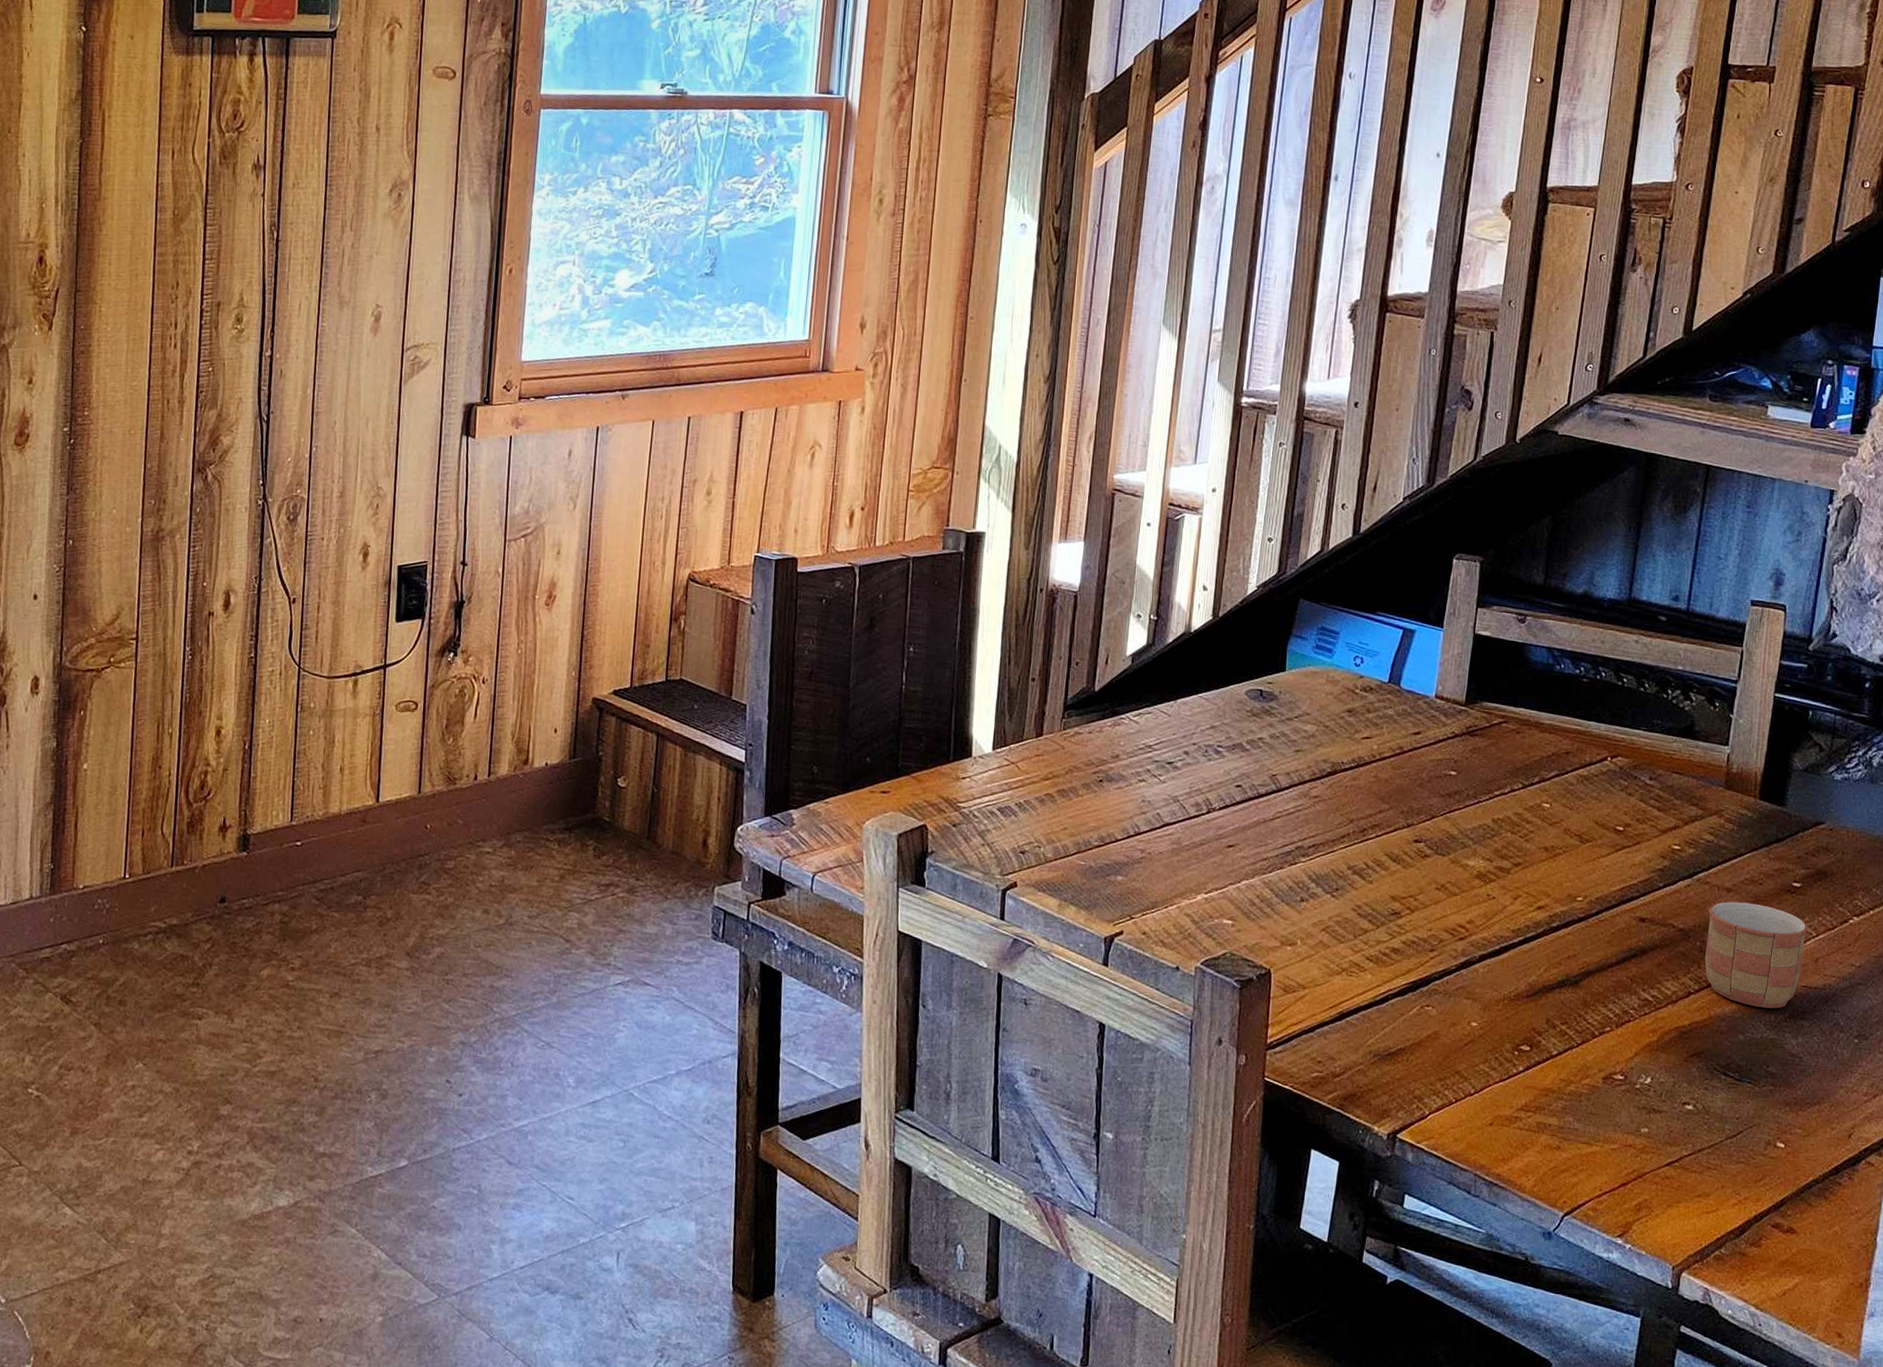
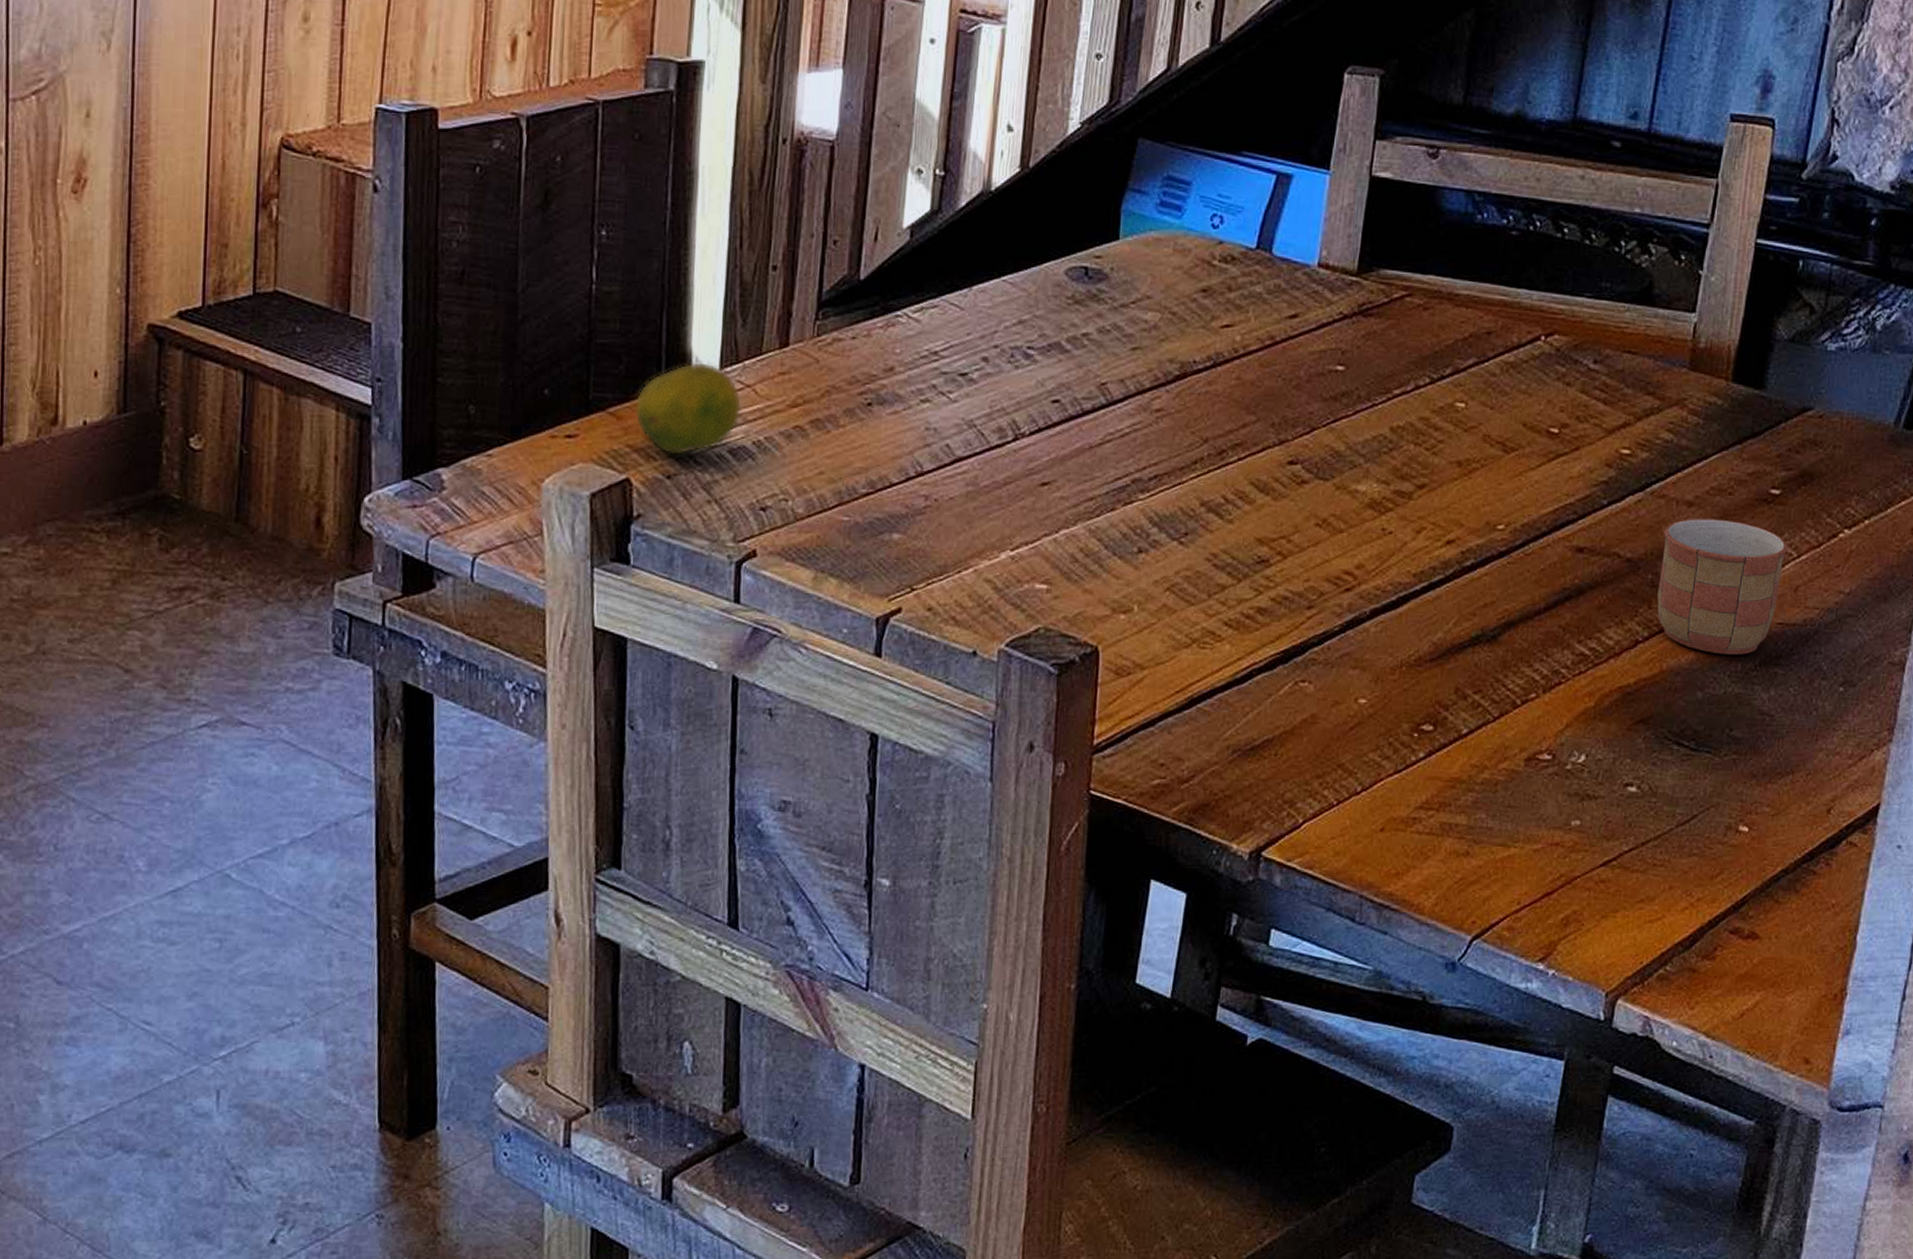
fruit: none [930,743,1009,811] -> present [634,361,743,457]

